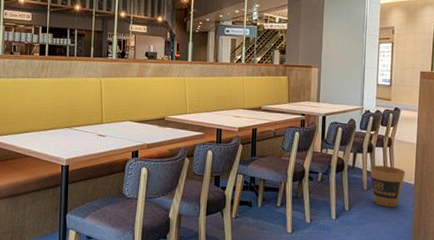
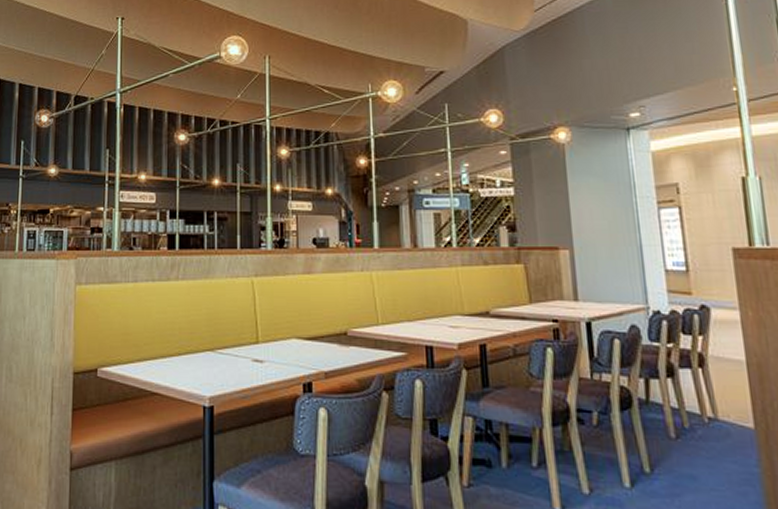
trash can: present [370,165,406,208] -> none [675,398,737,469]

